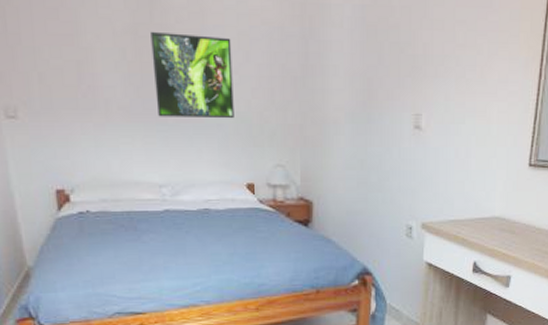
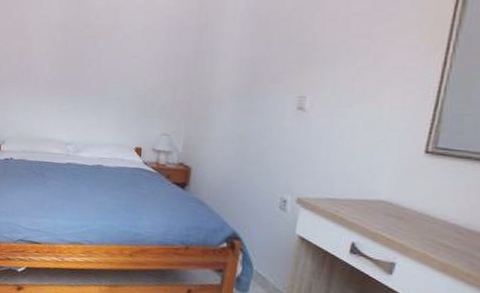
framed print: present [151,31,234,119] -> none [72,25,137,94]

